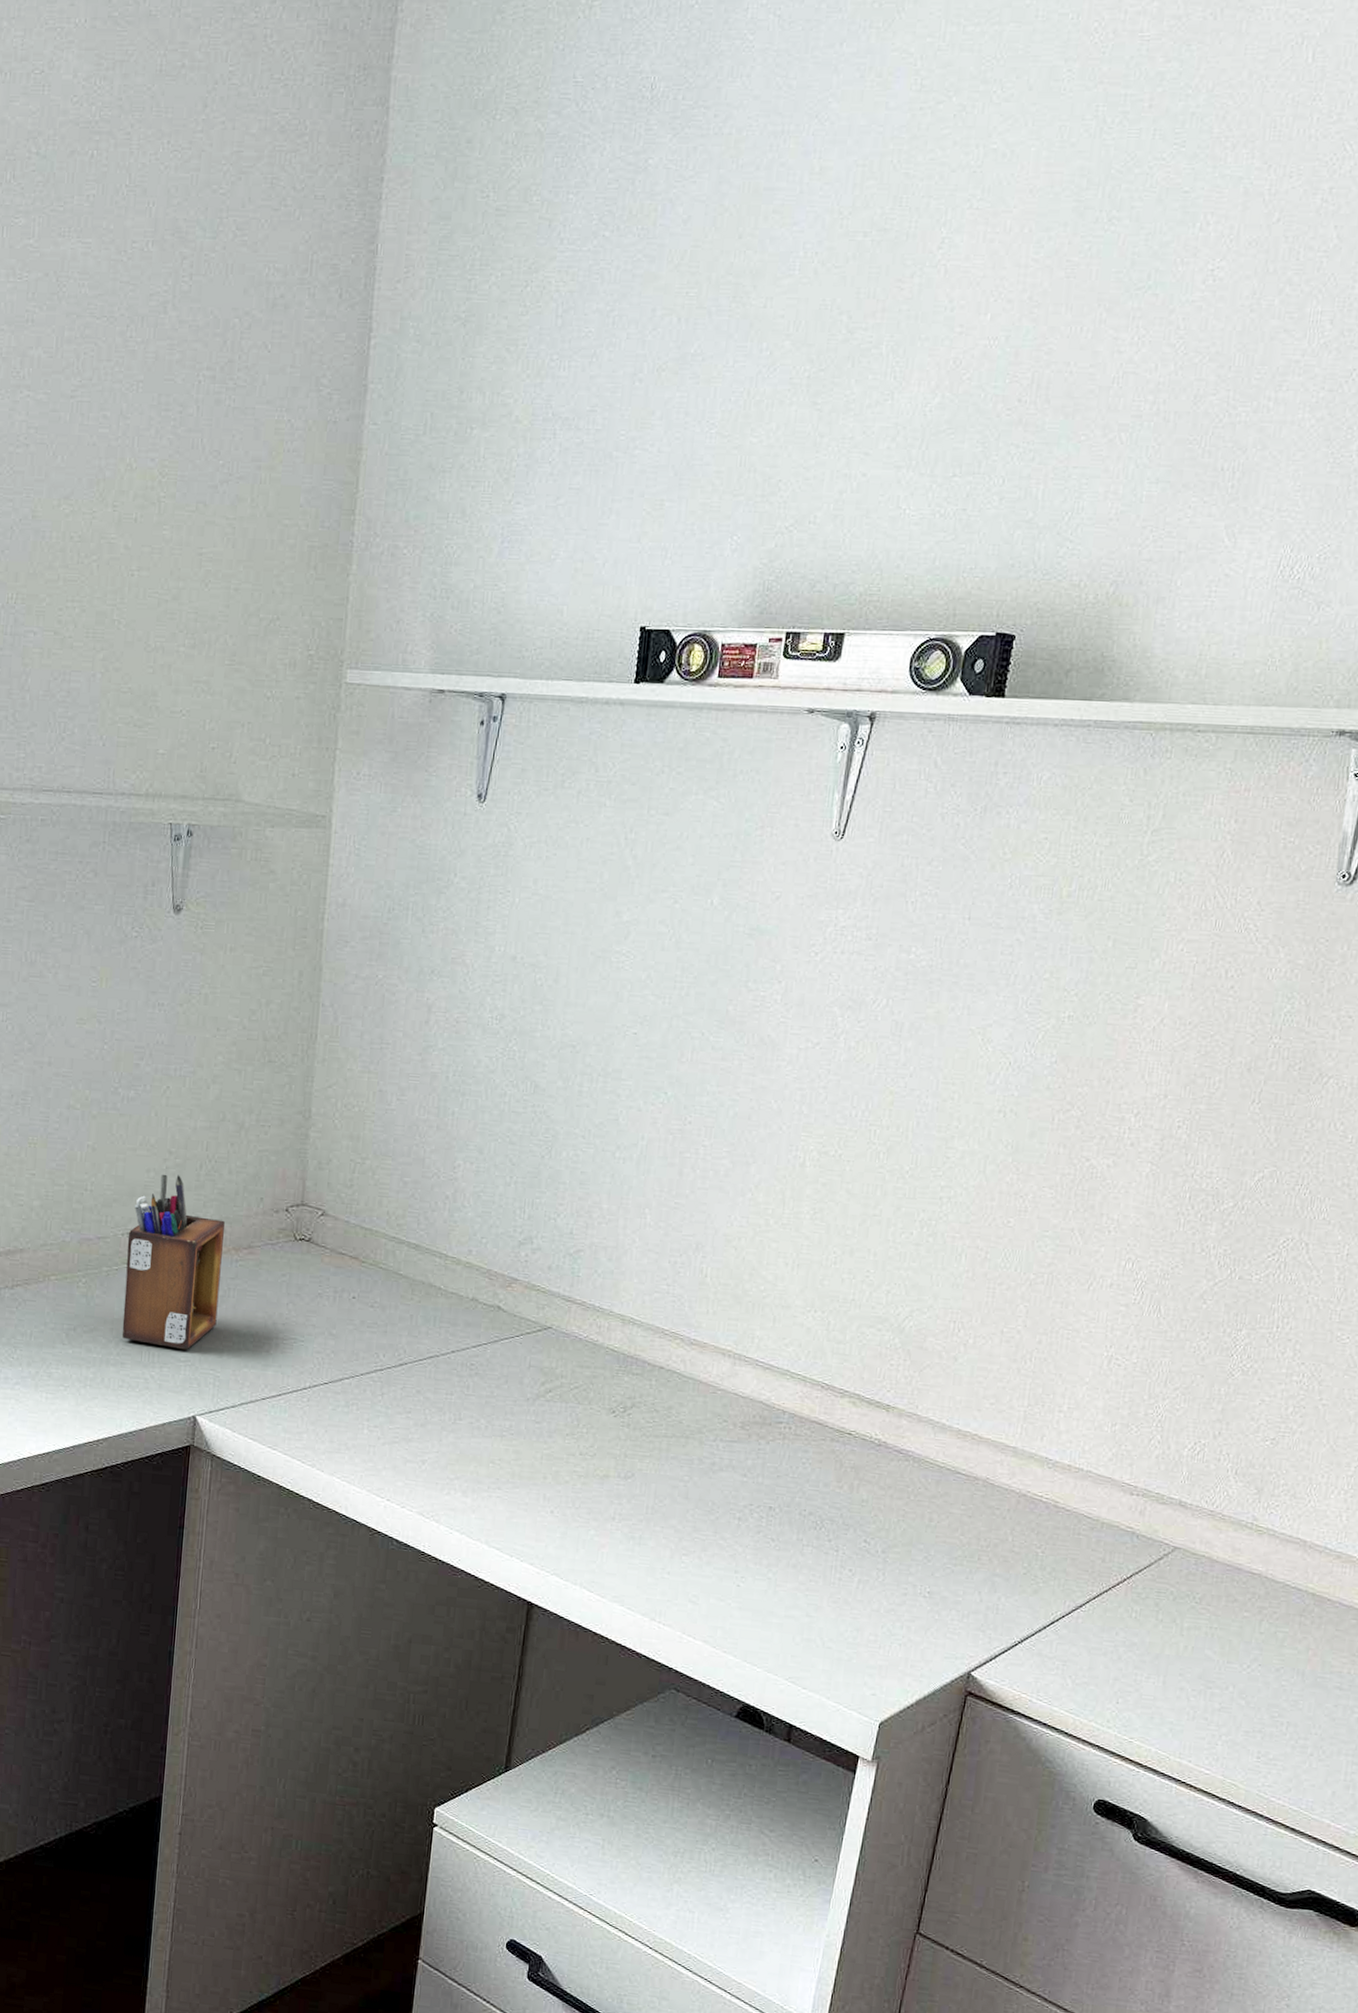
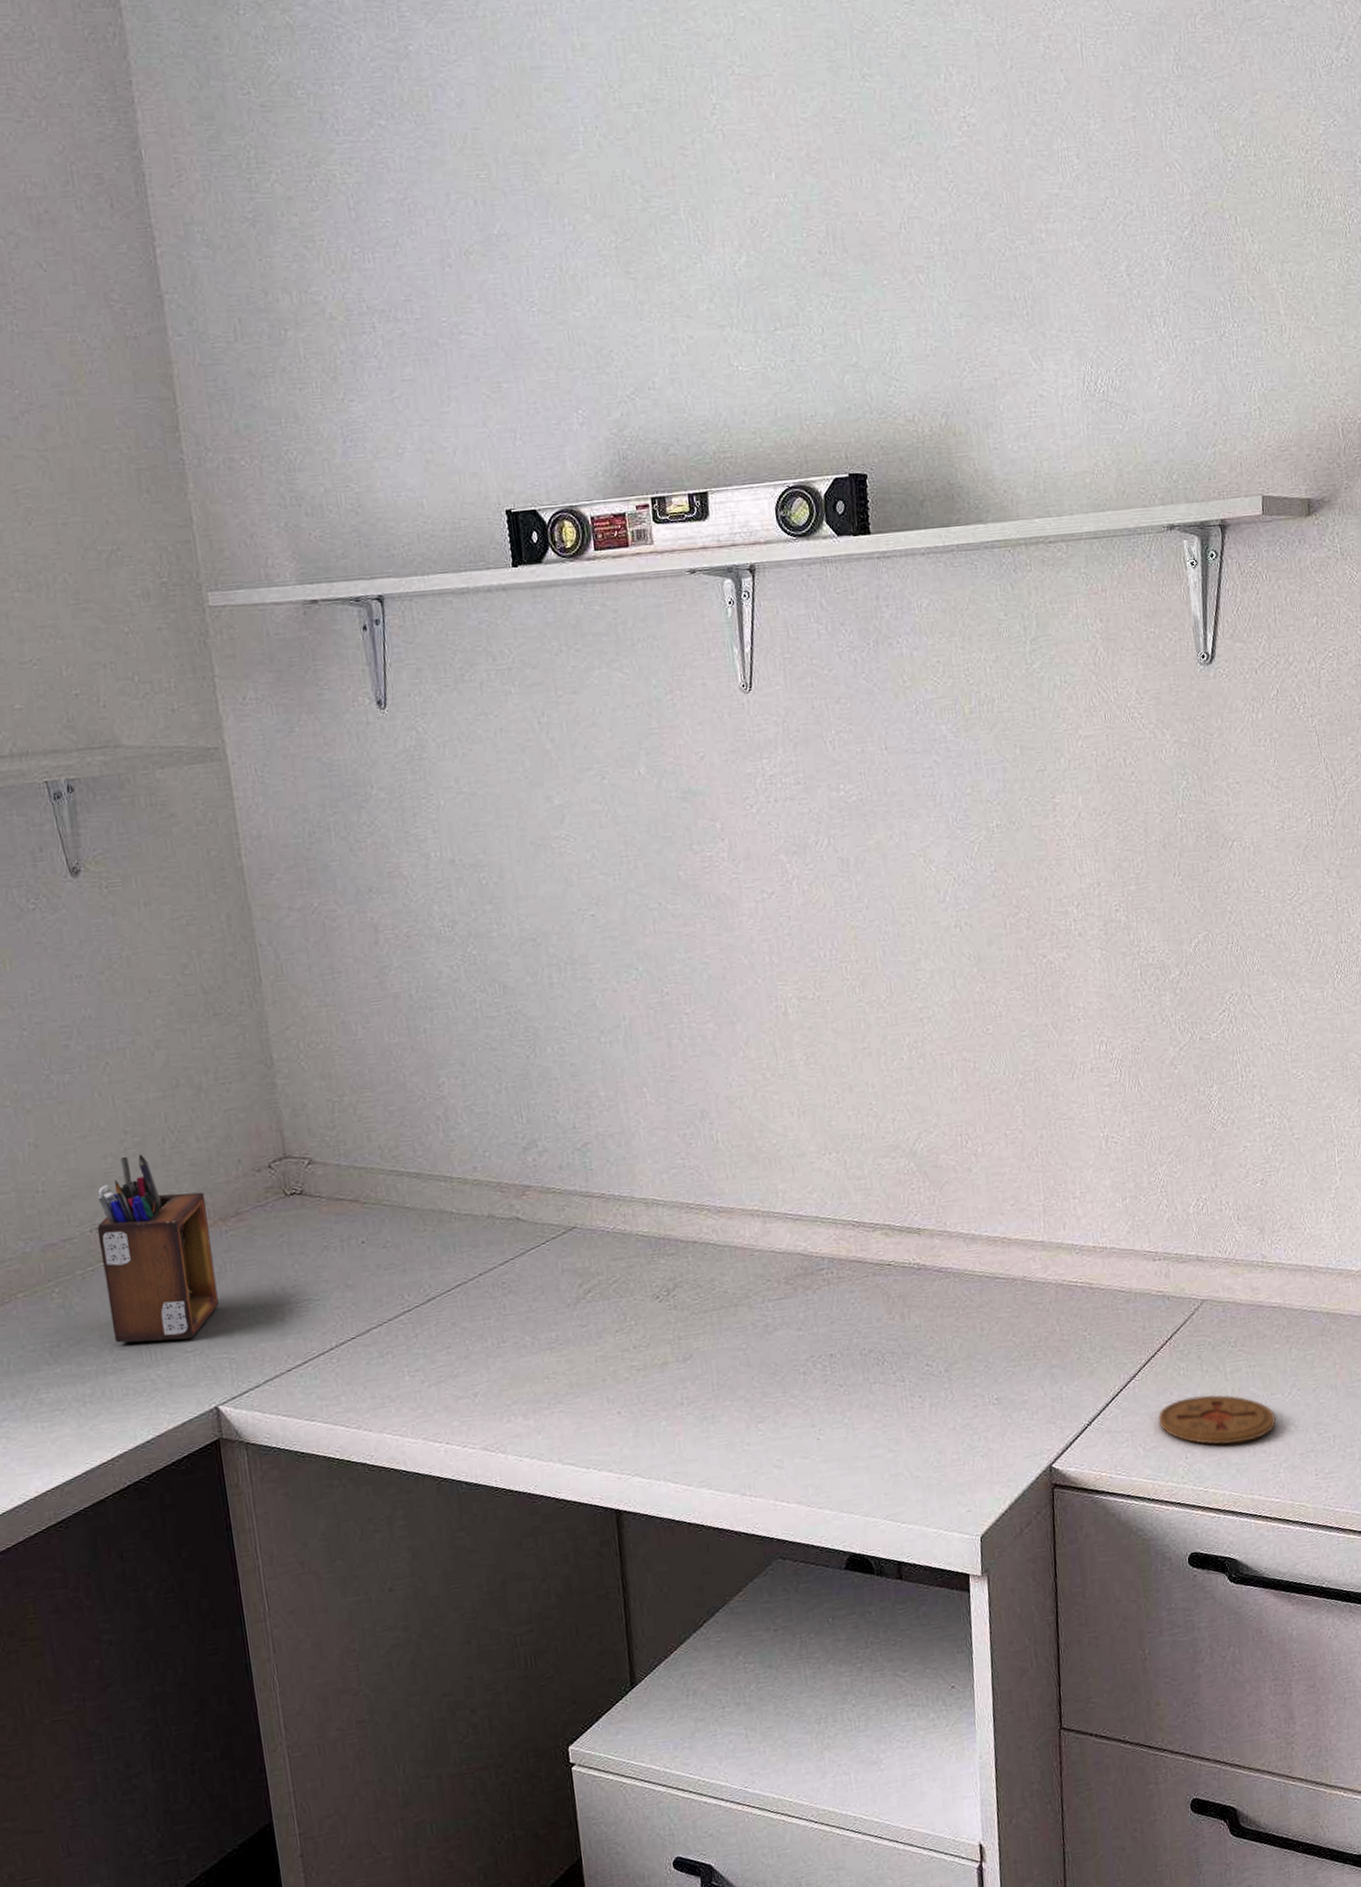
coaster: none [1095,1642,1227,1705] -> present [1158,1394,1276,1445]

